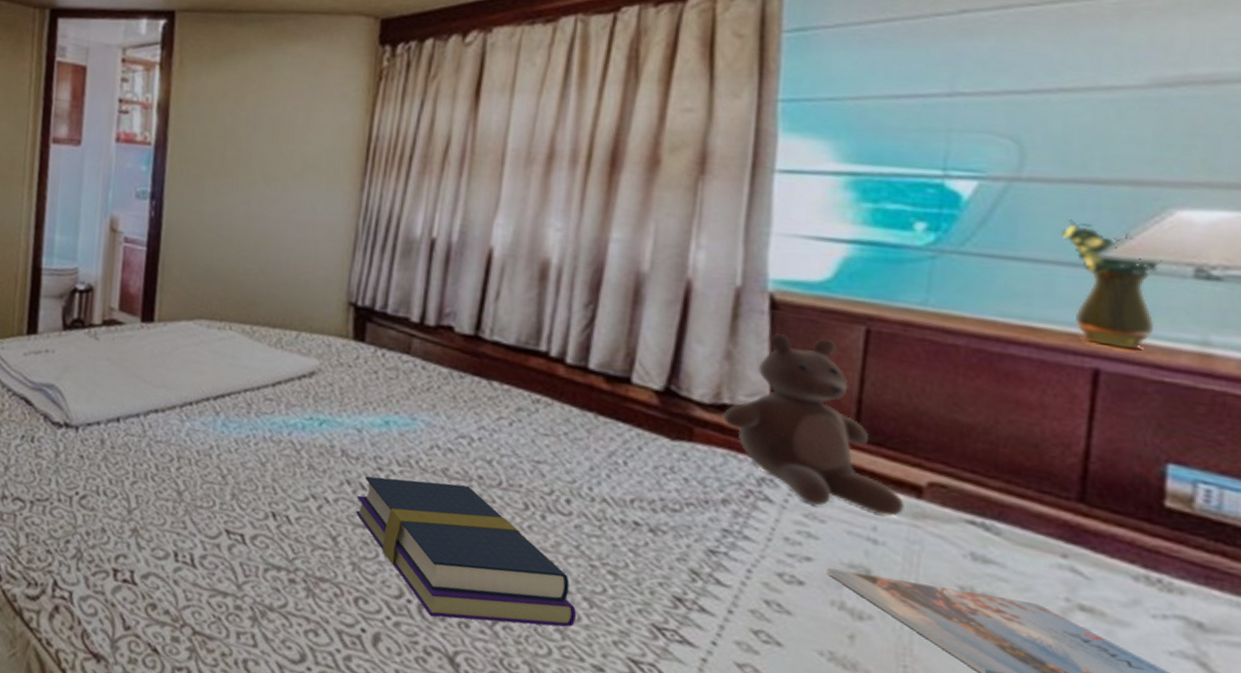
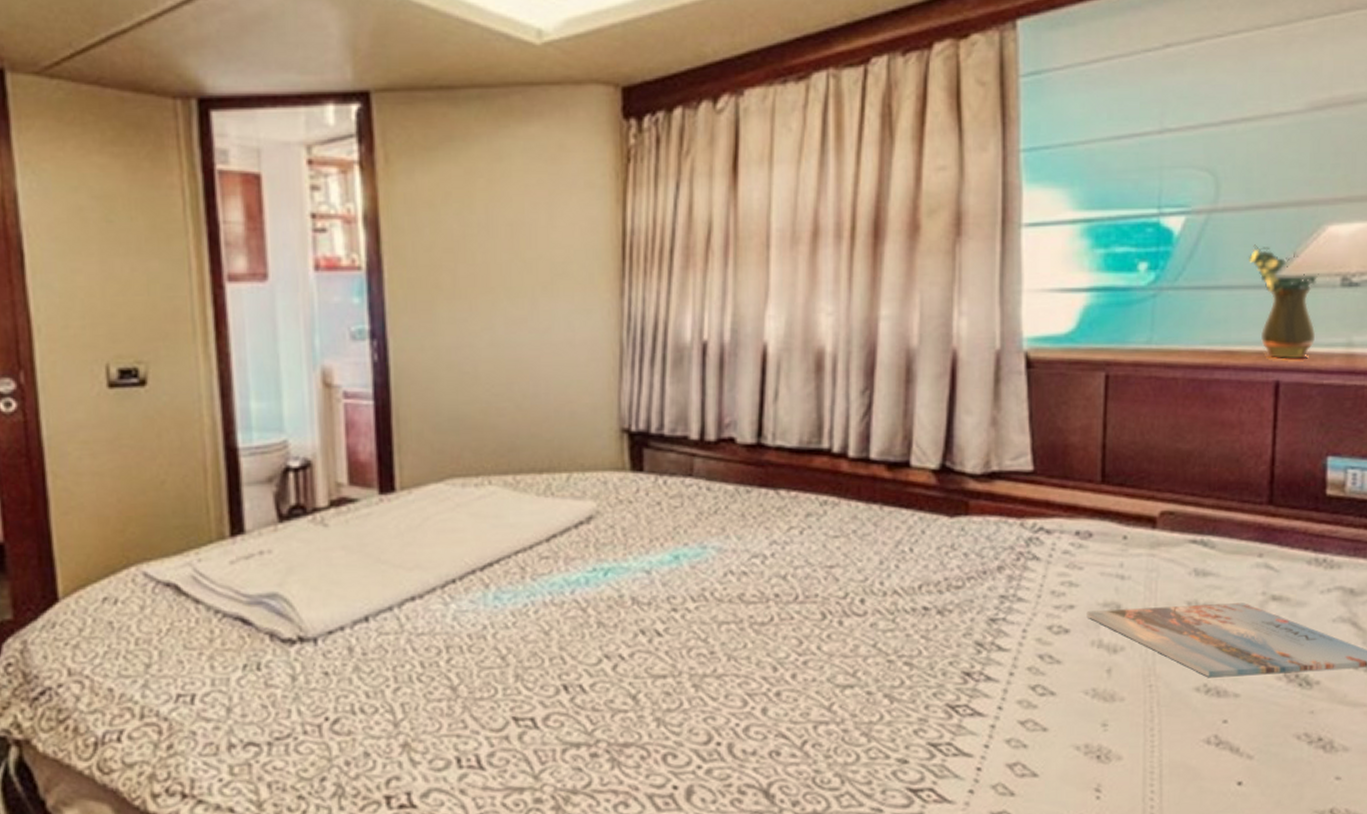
book: present [356,476,577,627] -> none [653,608,880,754]
teddy bear: present [724,334,904,516] -> none [994,391,1143,554]

